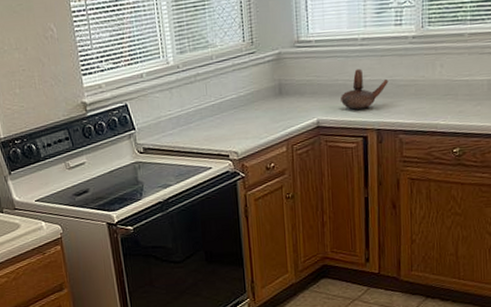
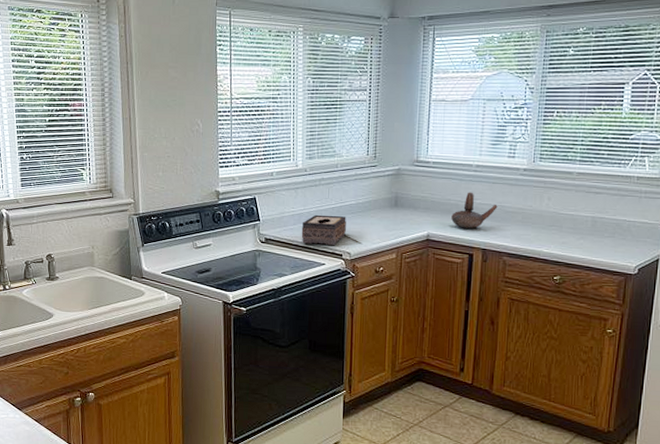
tissue box: none [181,113,230,149] -> present [301,214,346,246]

